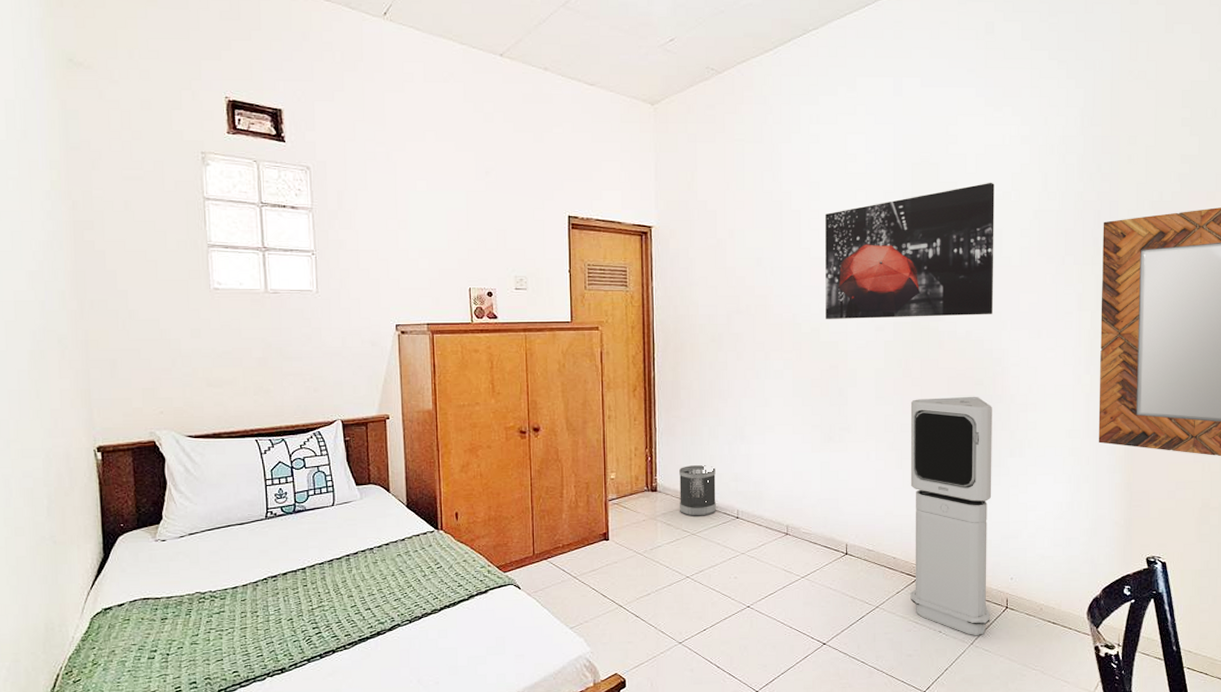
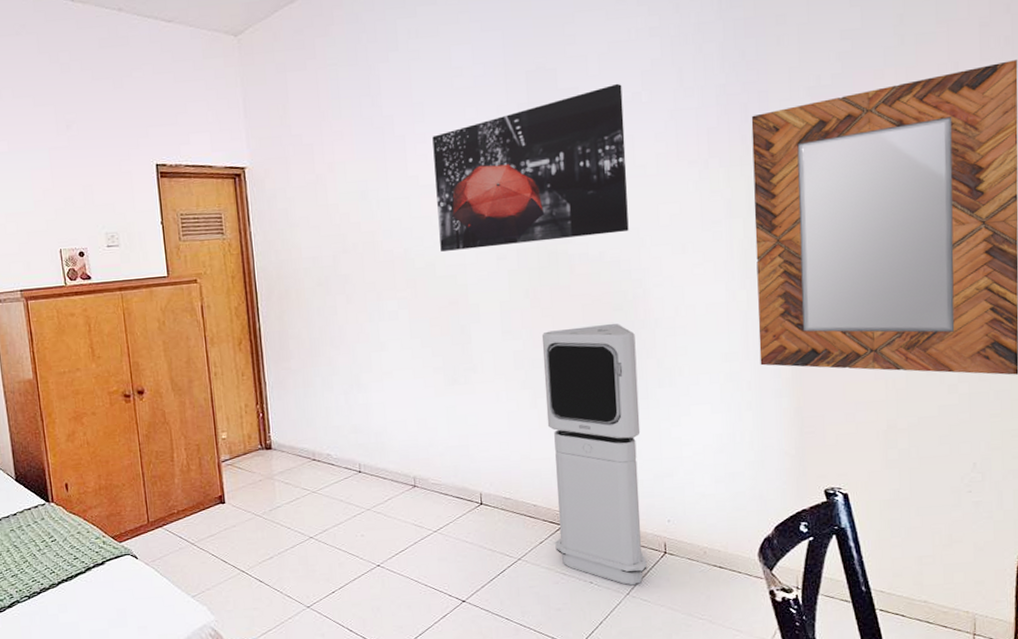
wastebasket: present [679,465,716,516] -> none [294,418,336,474]

